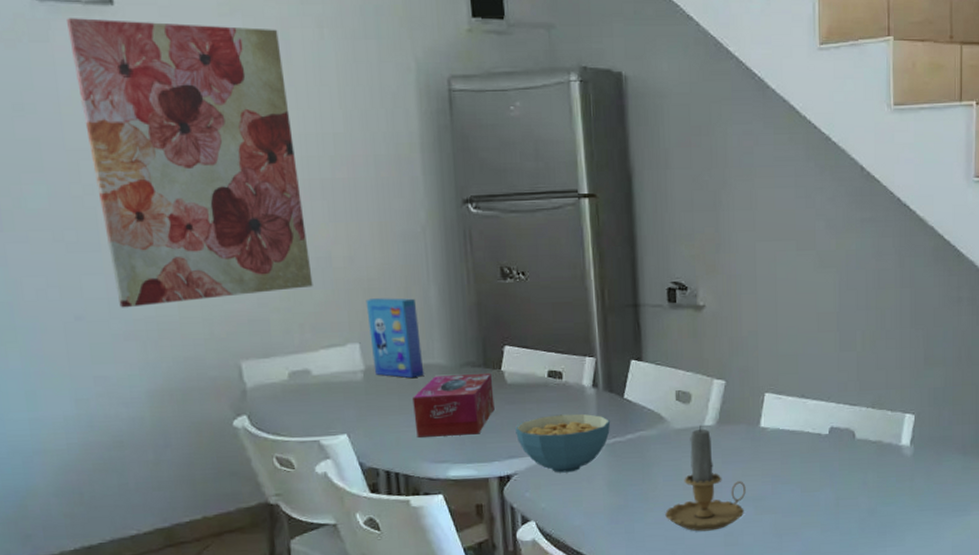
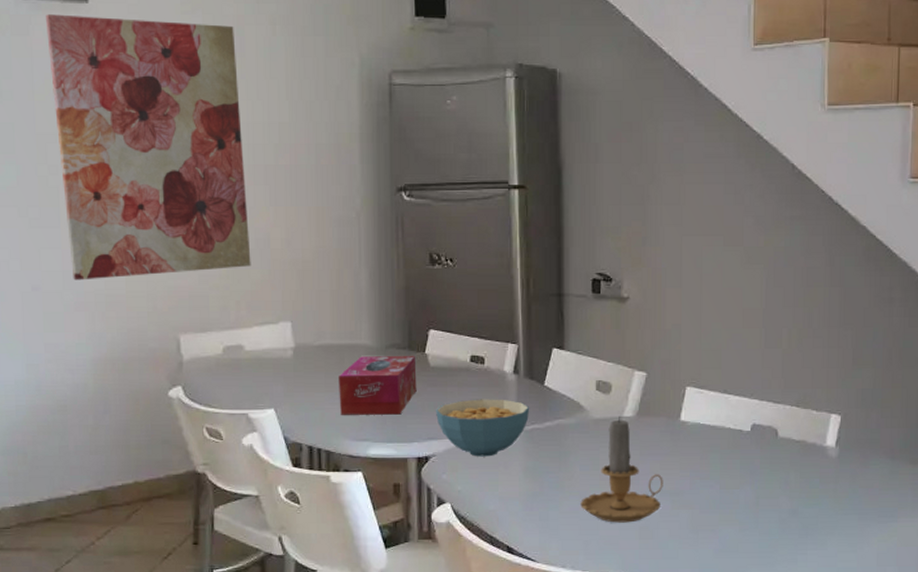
cereal box: present [366,298,424,379] -> none [300,279,351,358]

